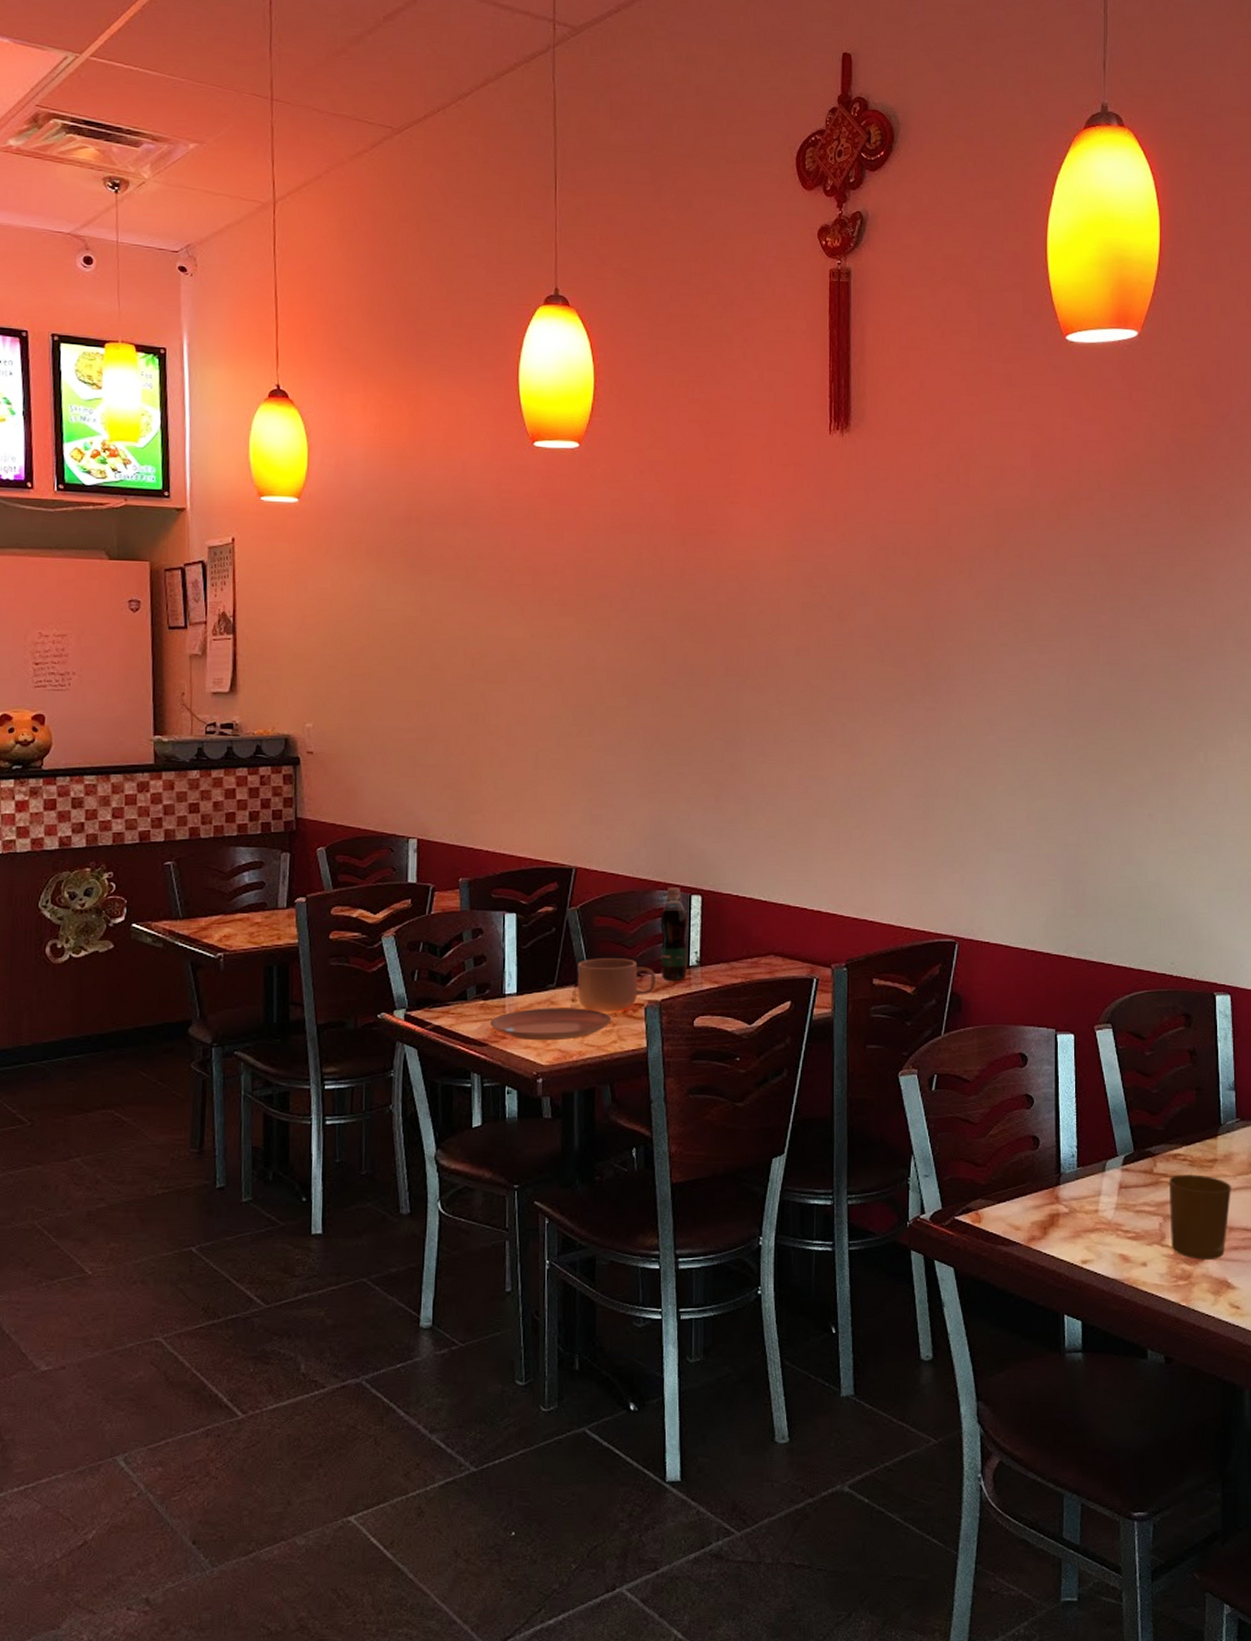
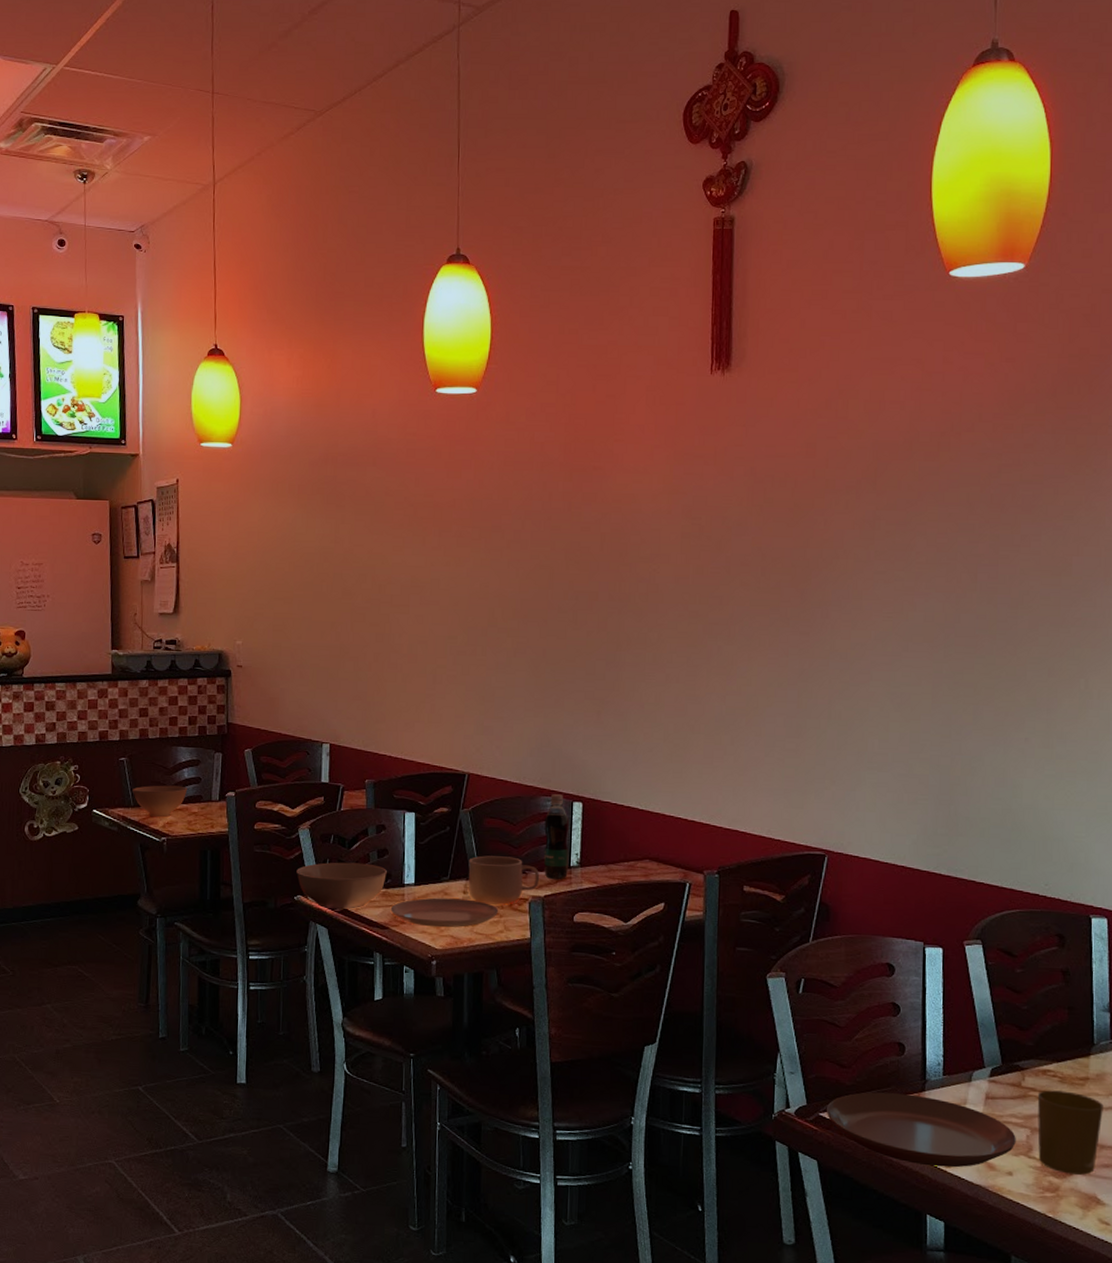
bowl: none [181,892,249,930] -> present [133,785,188,818]
bowl: none [380,972,486,1027] -> present [296,862,388,910]
plate: none [961,1190,1149,1263] -> present [826,1092,1016,1168]

